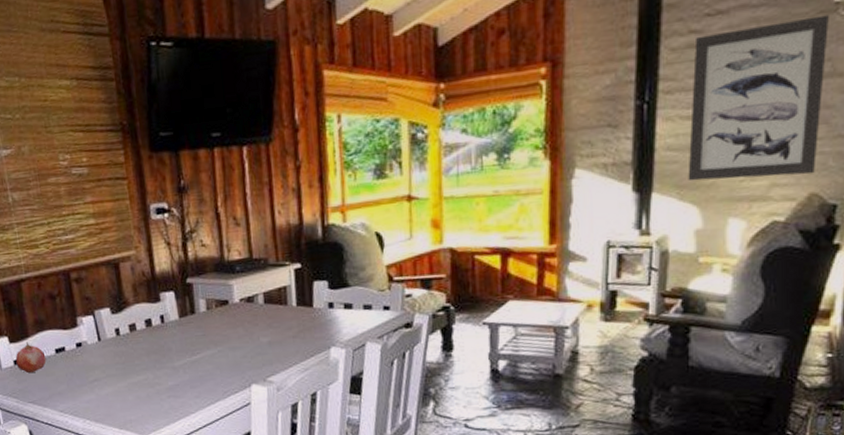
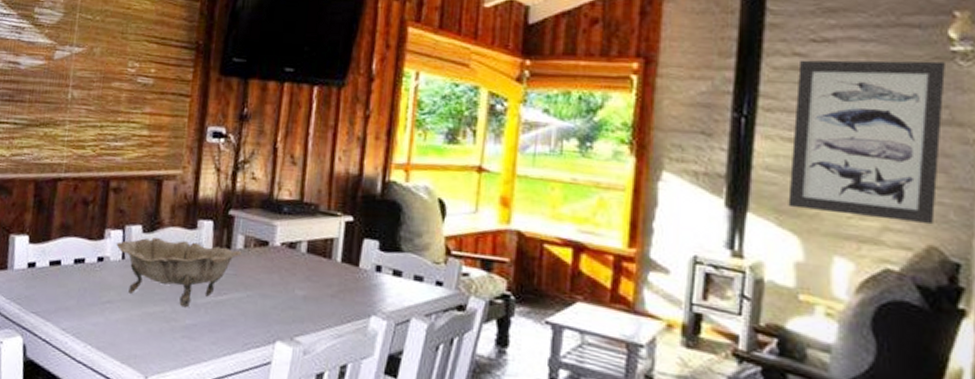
fruit: present [15,341,47,374] -> none [29,245,63,281]
decorative bowl: none [90,313,206,372] -> present [116,238,242,308]

